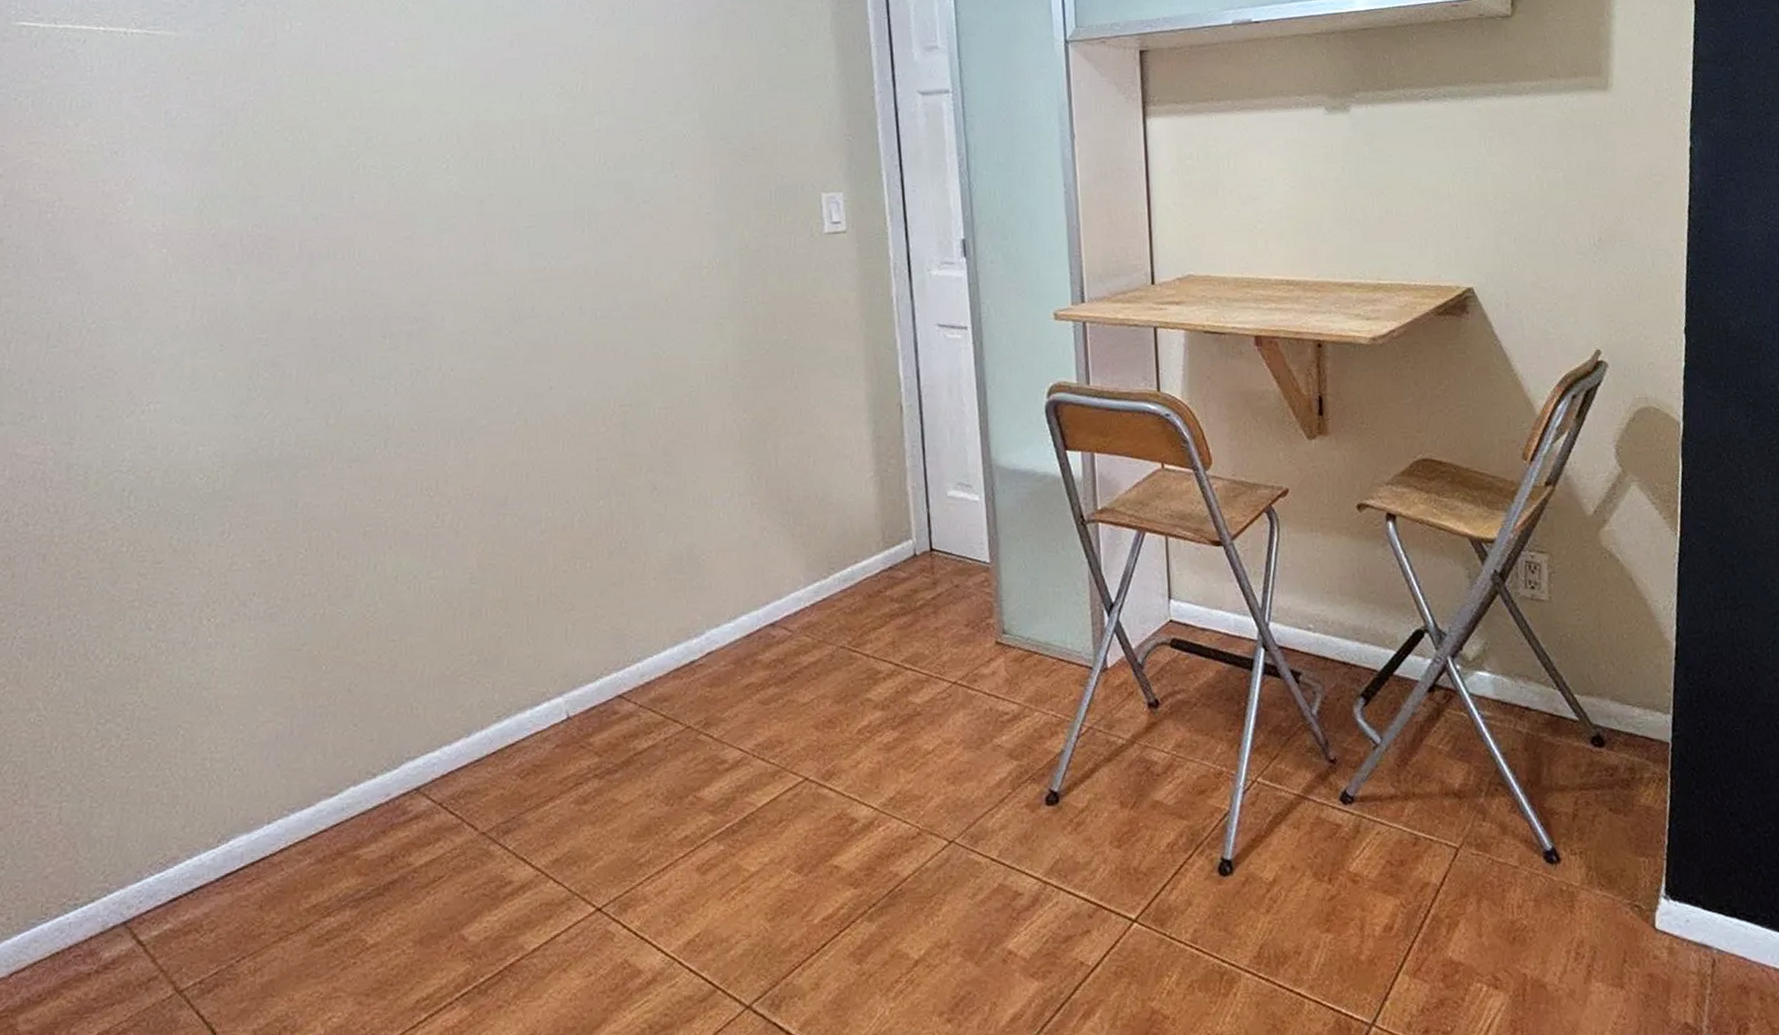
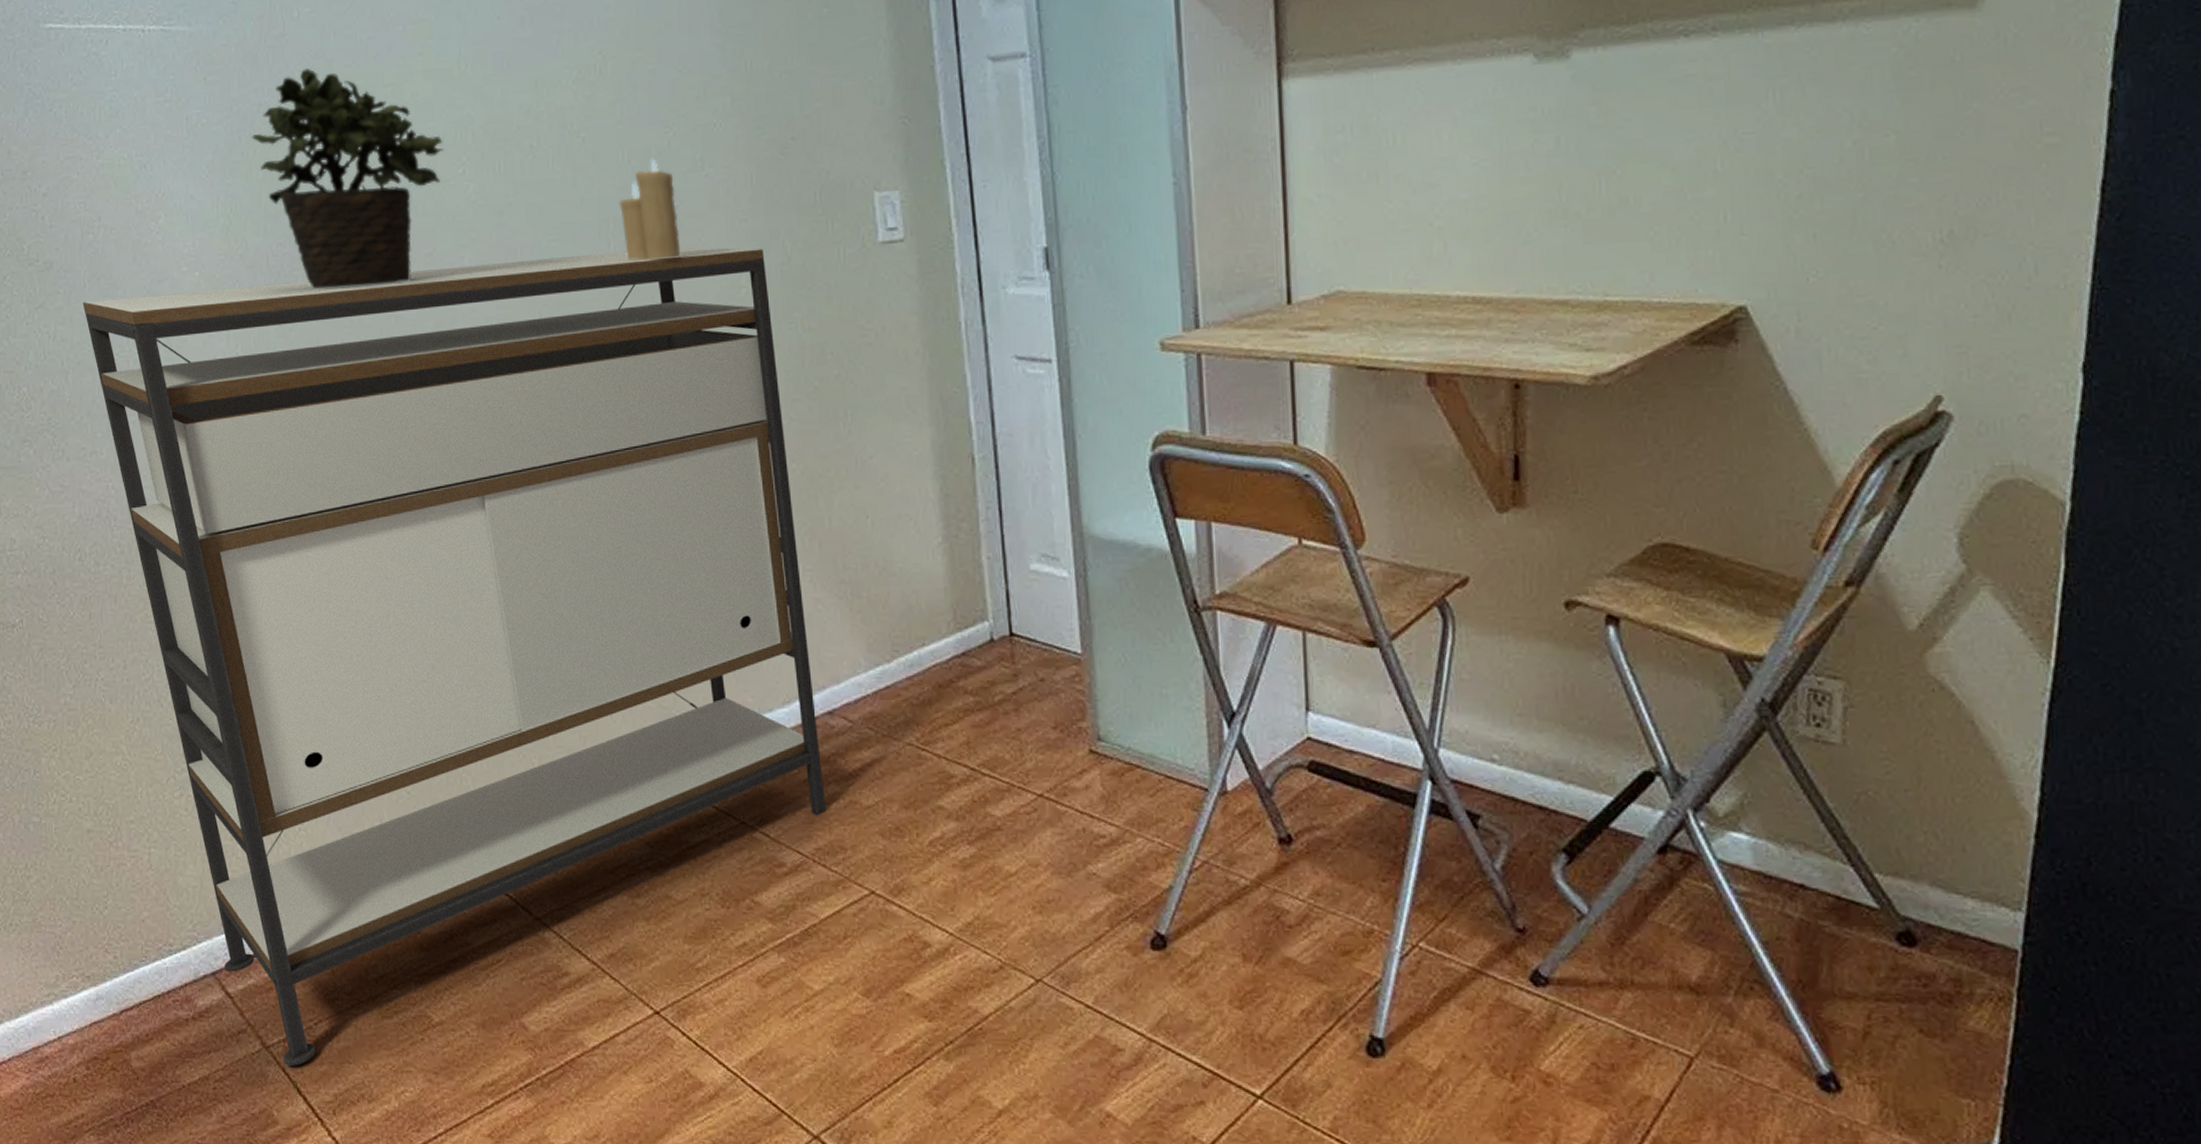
shelving unit: none [34,234,767,1008] -> present [82,247,827,1066]
potted plant: none [233,73,429,267] -> present [251,68,444,290]
candle: none [594,160,649,245] -> present [619,158,681,261]

